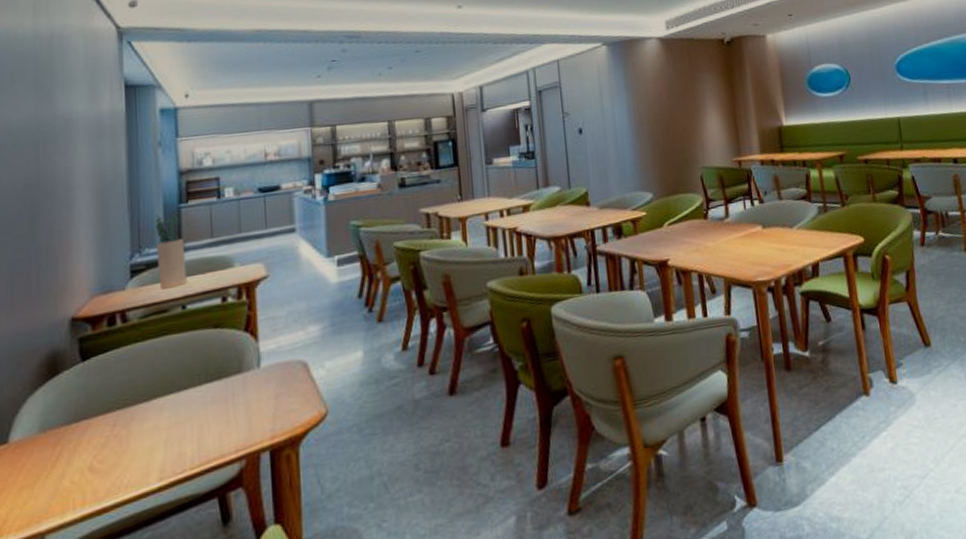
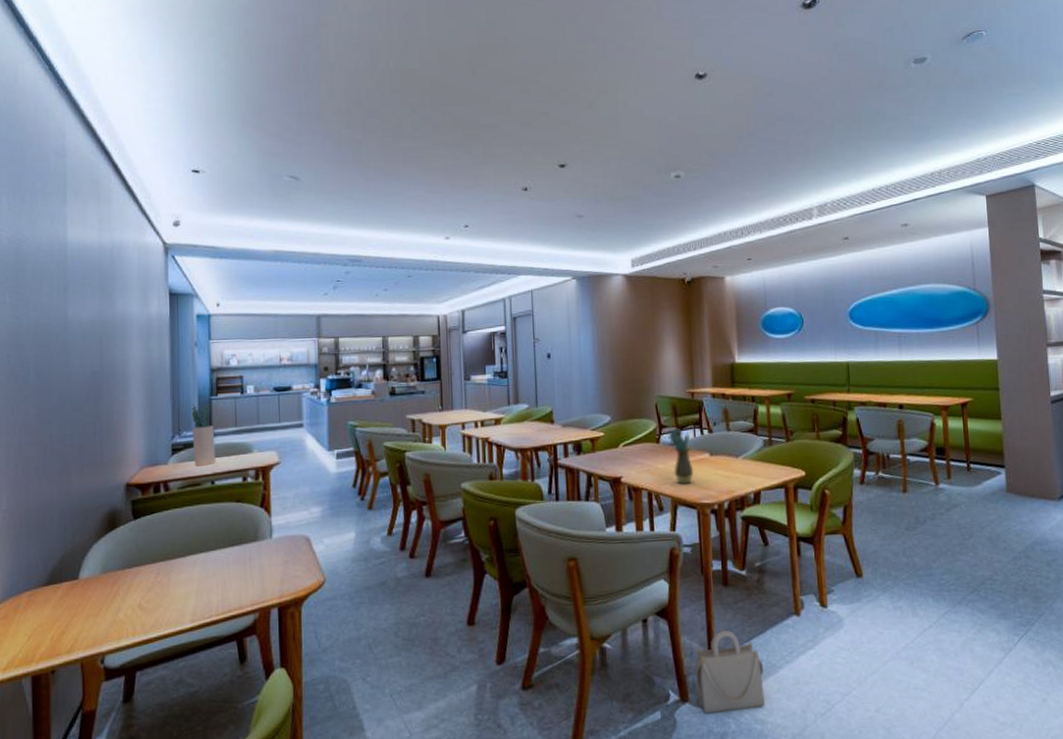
vase: none [716,200,747,263] -> present [668,426,694,485]
handbag: none [760,420,839,518] -> present [693,630,765,714]

